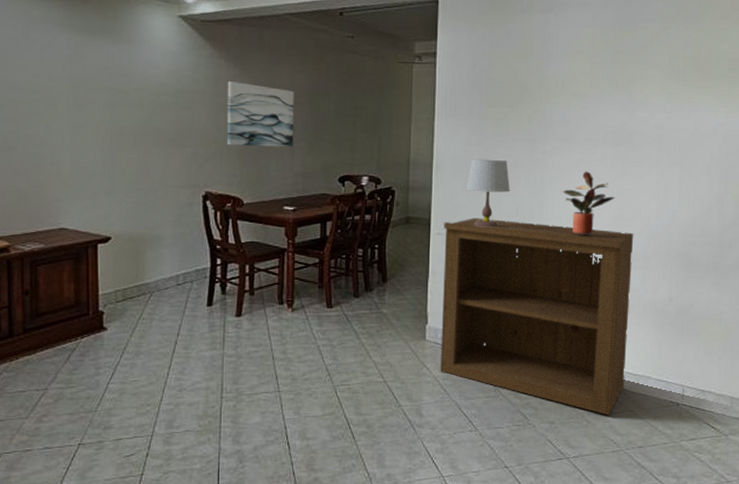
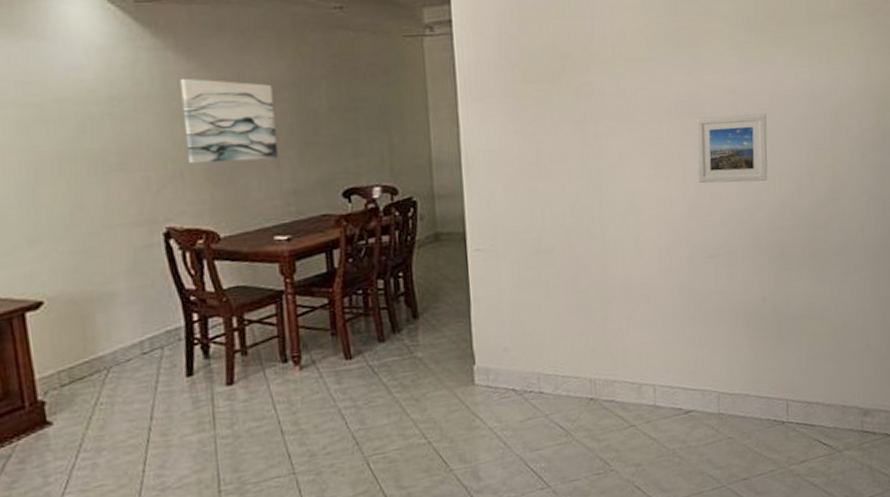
bookshelf: present [440,218,634,415] -> none [483,223,720,447]
table lamp: present [467,159,510,228] -> none [506,149,561,236]
potted plant: present [562,171,616,235] -> none [624,153,689,233]
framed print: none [624,146,686,202] -> present [696,113,768,184]

